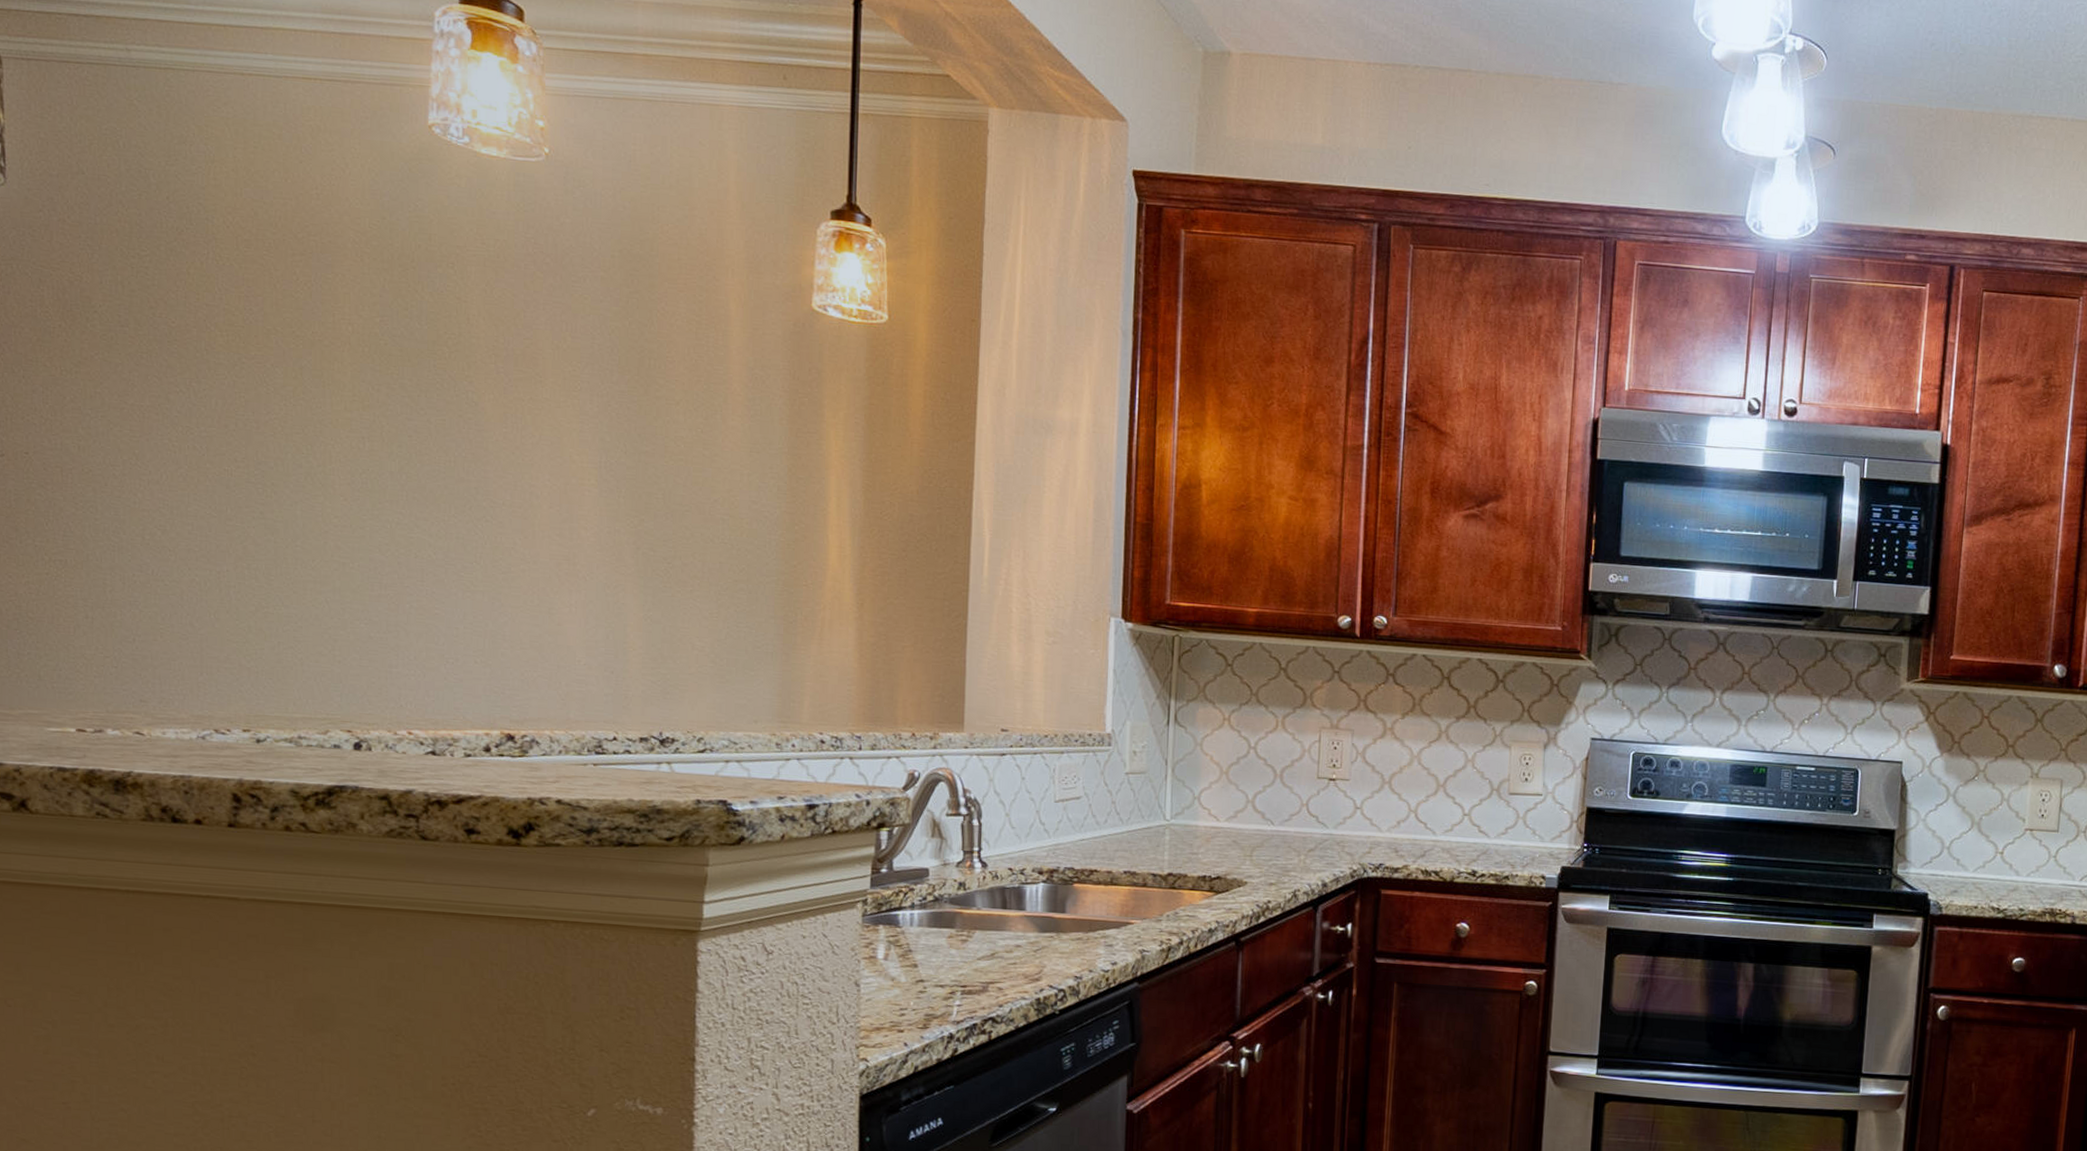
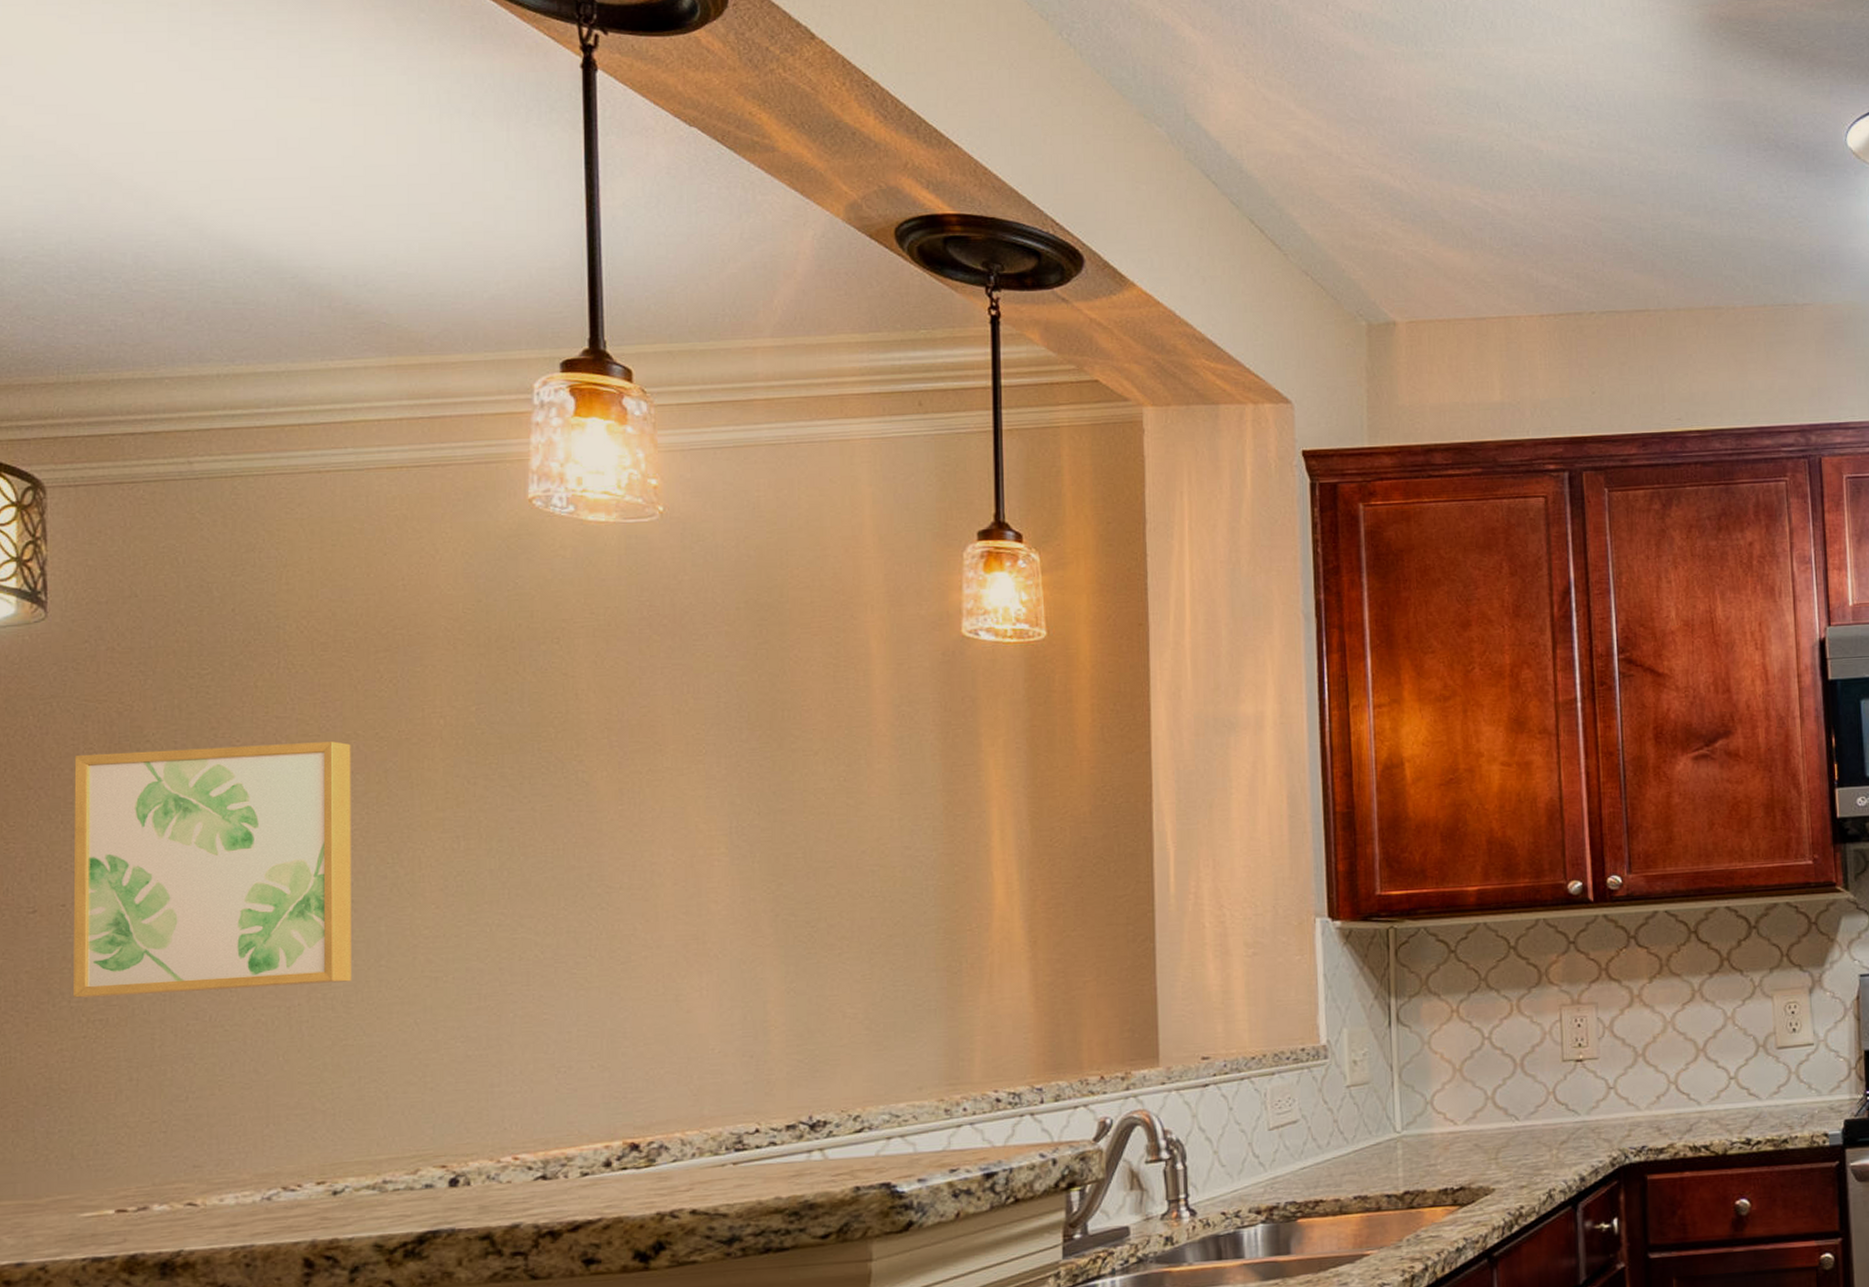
wall art: none [33,316,272,556] -> present [73,741,351,998]

